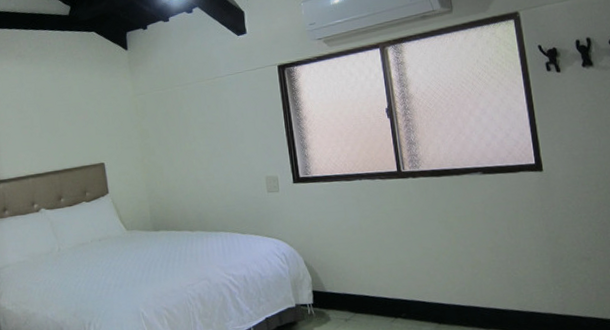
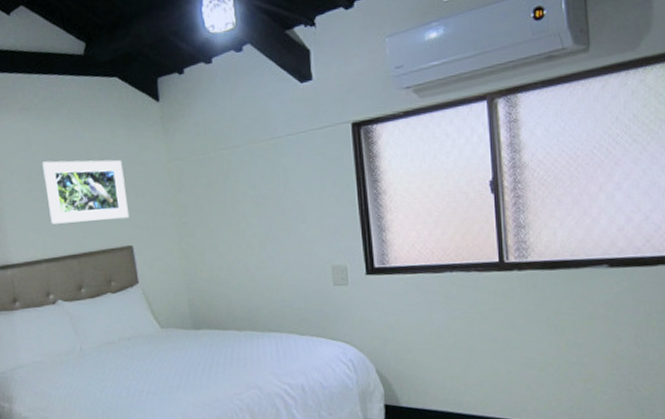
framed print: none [32,95,102,147] -> present [42,159,130,225]

